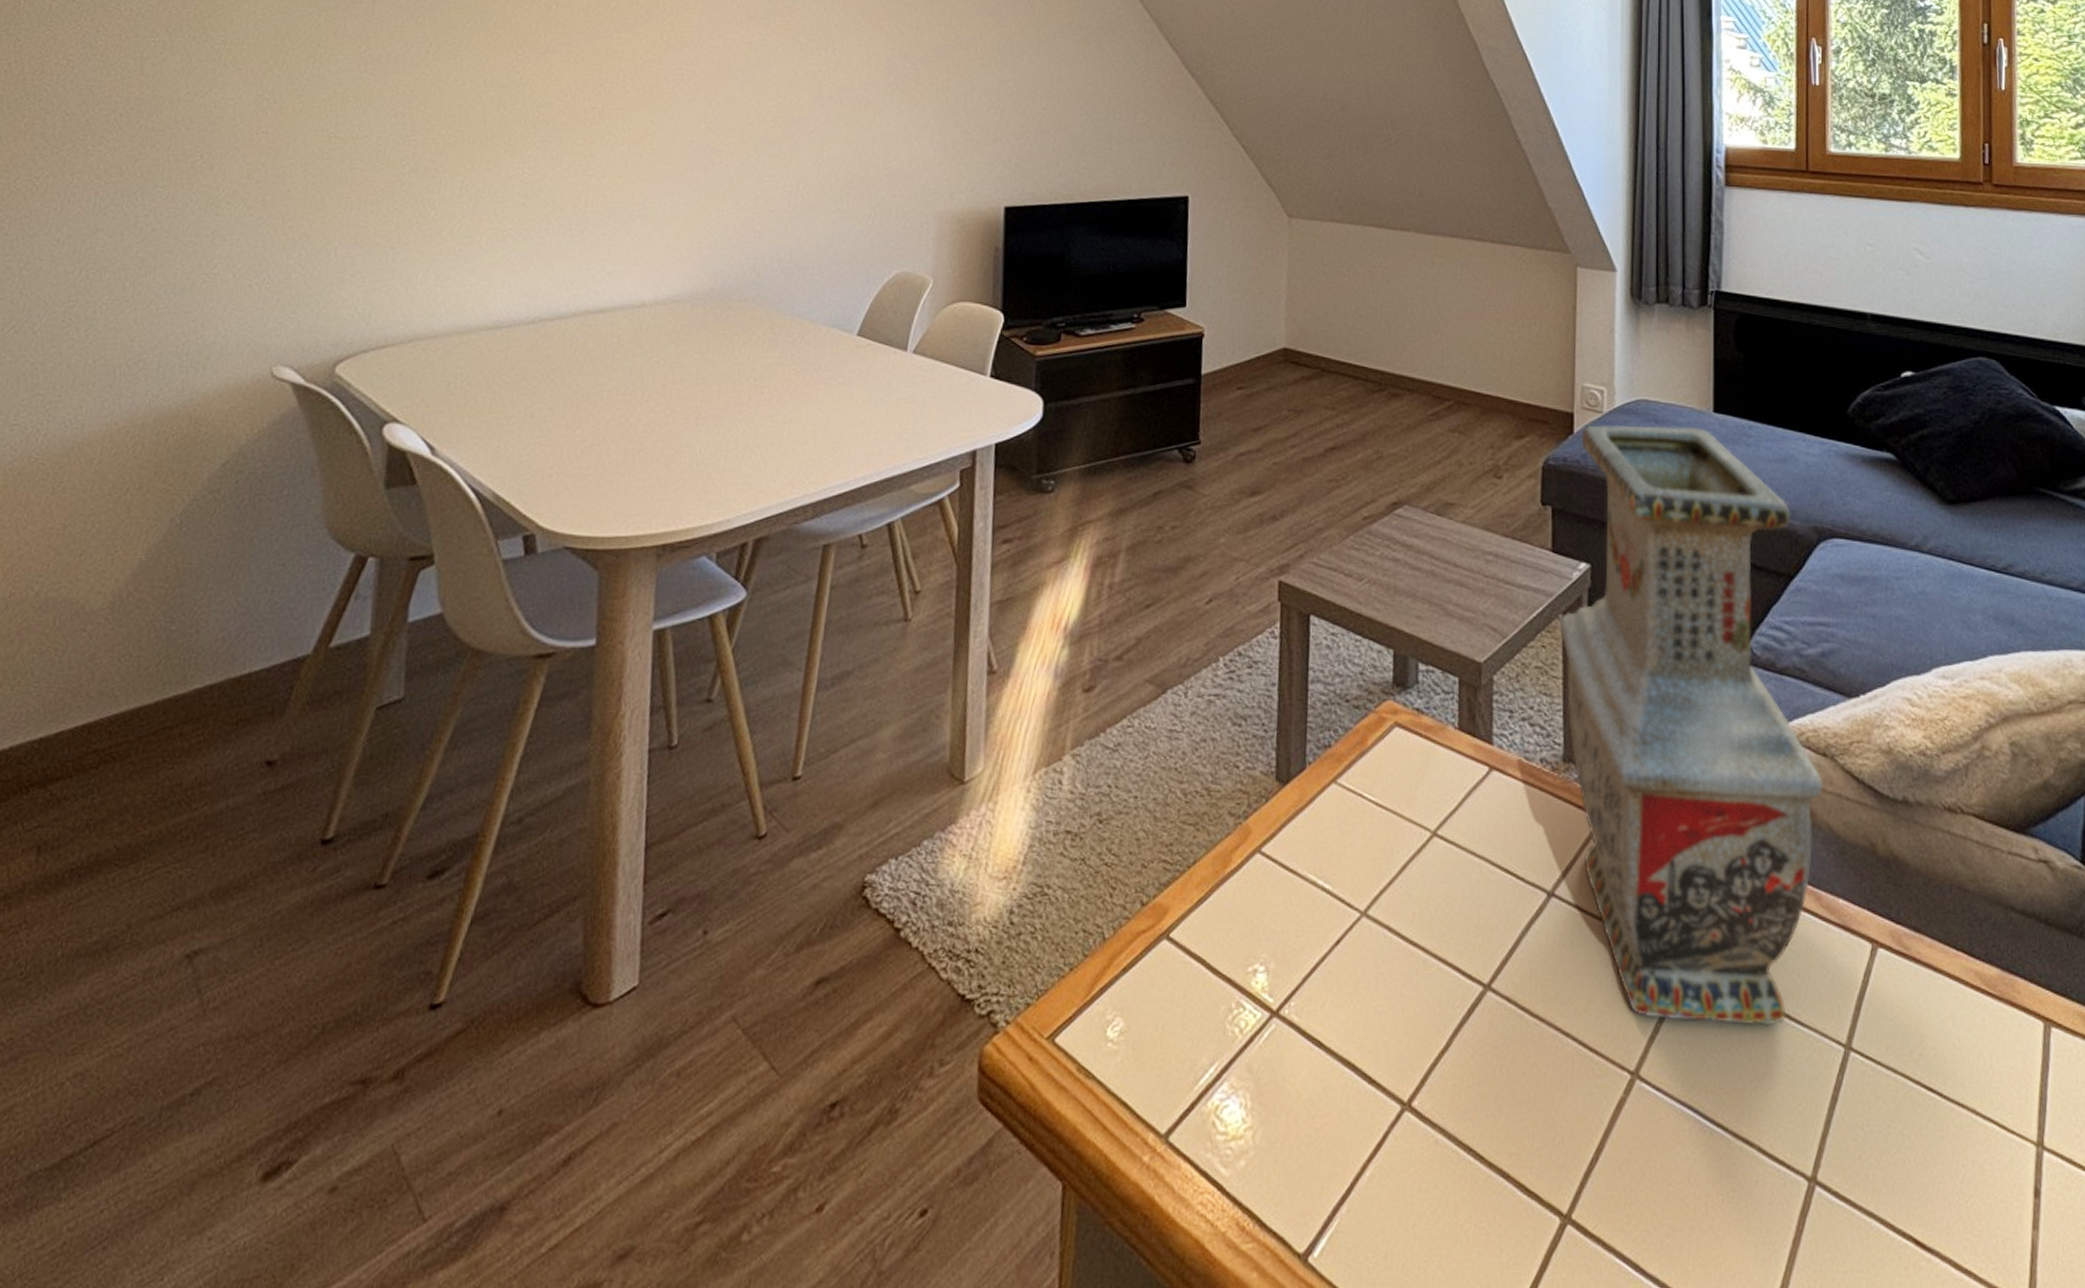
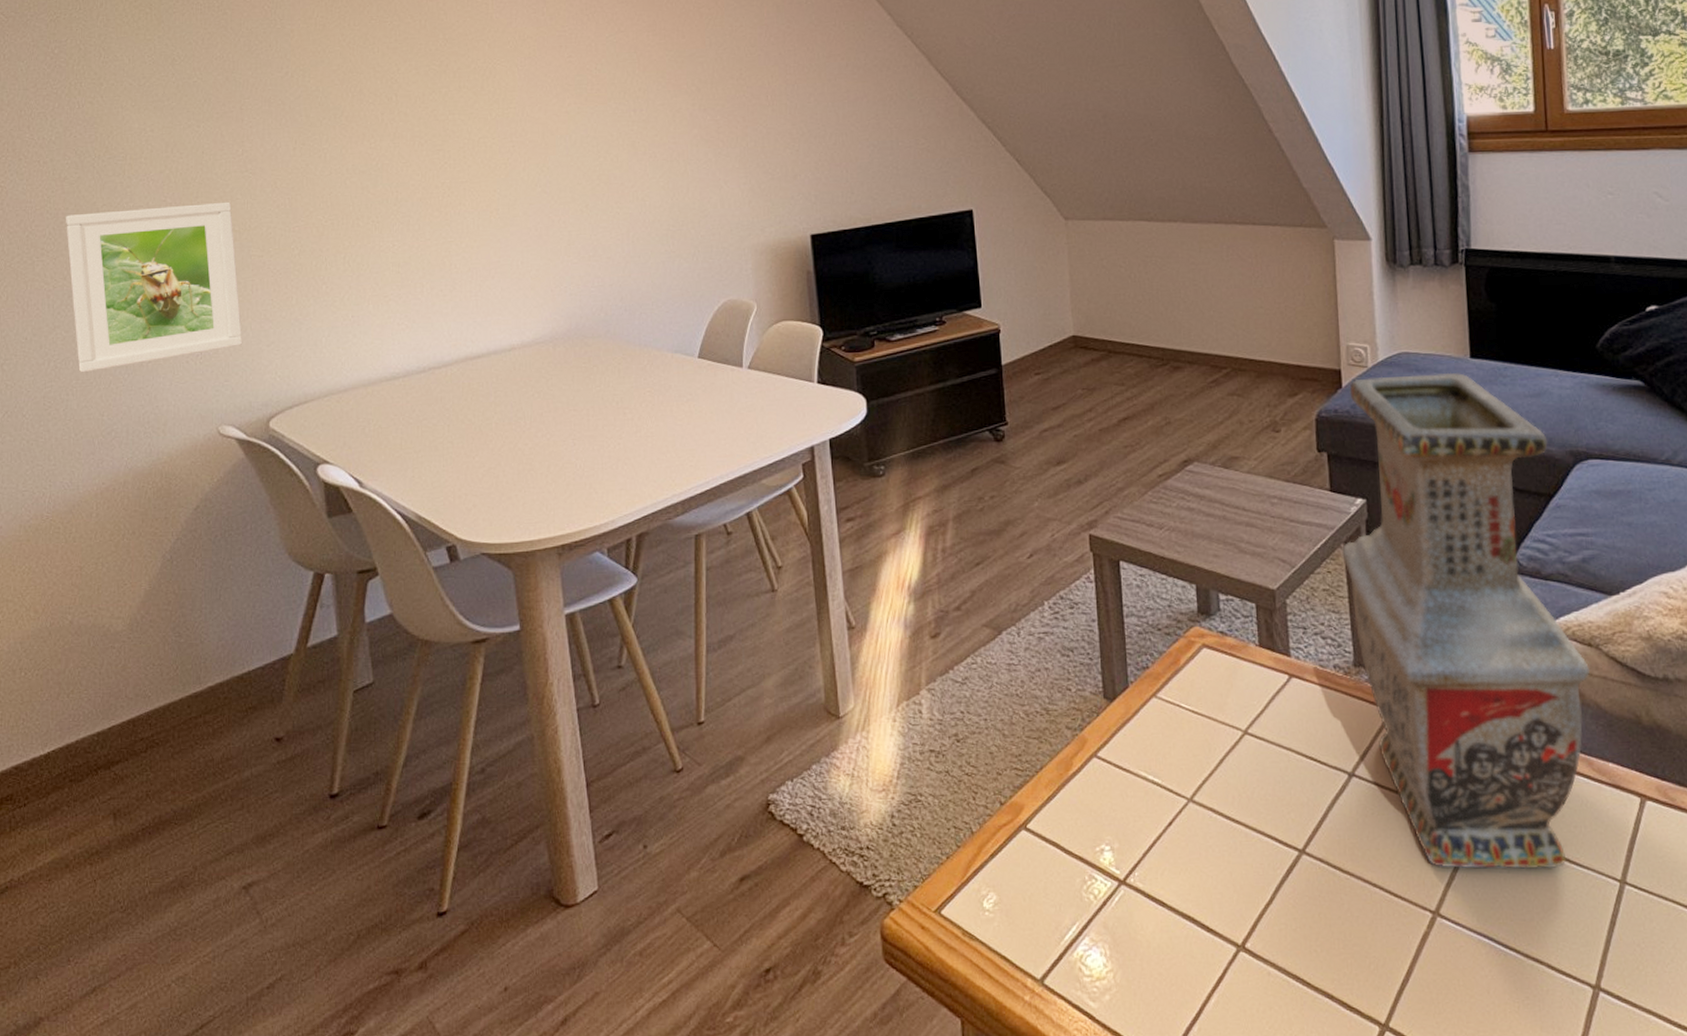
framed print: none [114,100,340,288] -> present [66,201,243,373]

